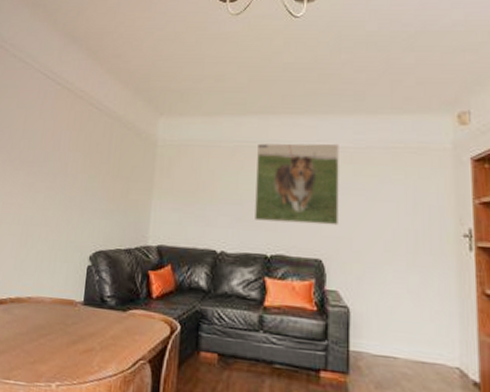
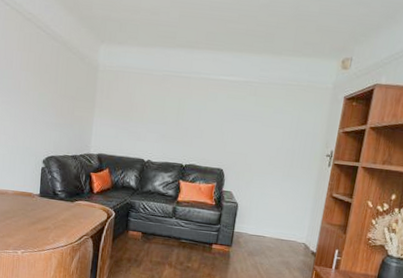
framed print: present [255,143,339,226] -> none [175,74,248,144]

